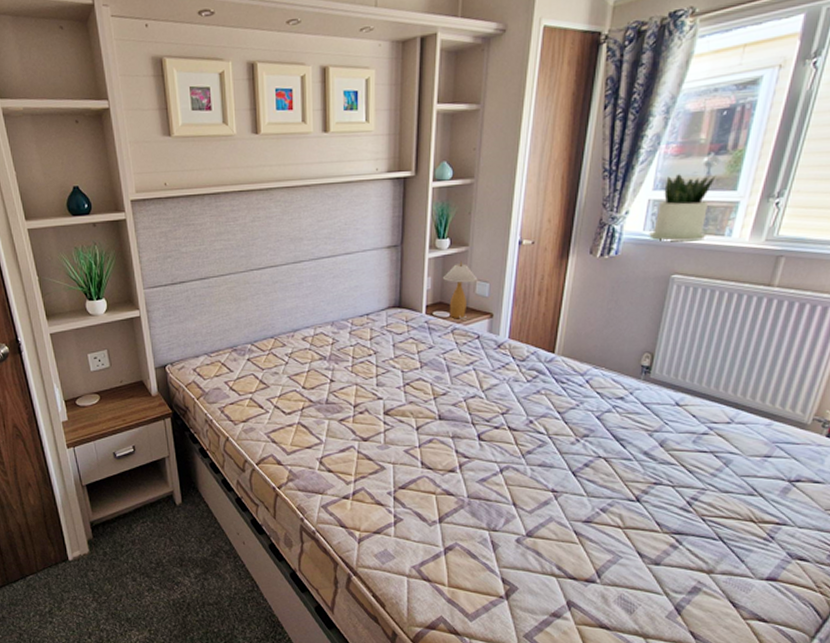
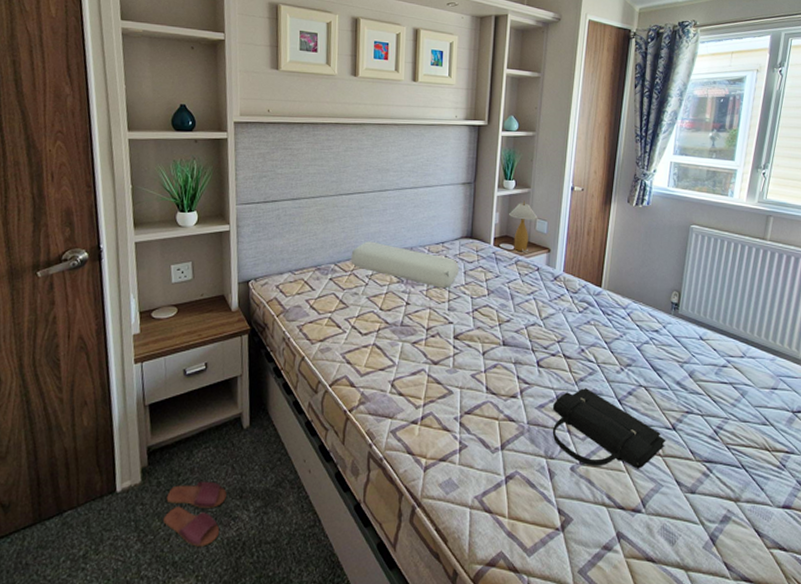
slippers: none [113,551,168,606] -> present [163,481,227,547]
cushion: none [268,318,387,364] -> present [351,241,459,289]
handbag: none [495,461,628,541] -> present [552,388,666,469]
planter: present [649,174,716,242] -> none [672,144,719,199]

